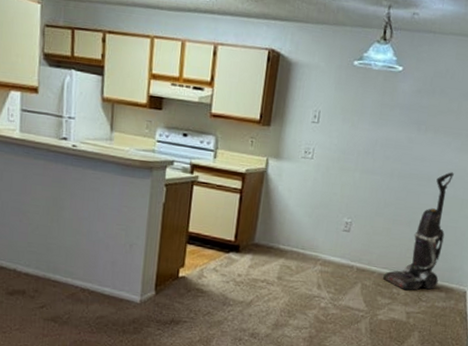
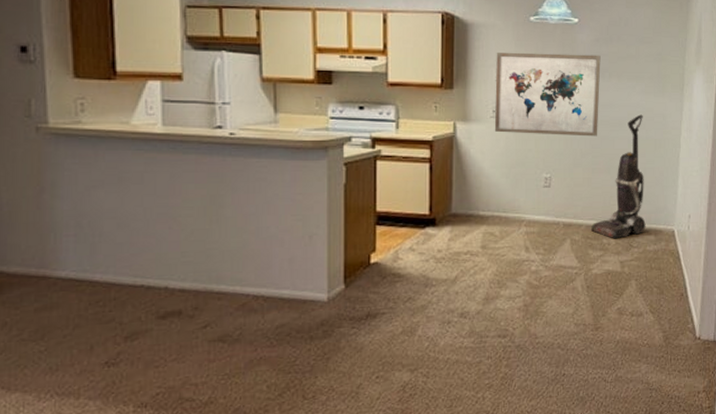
wall art: none [303,94,420,189] -> present [494,52,601,137]

